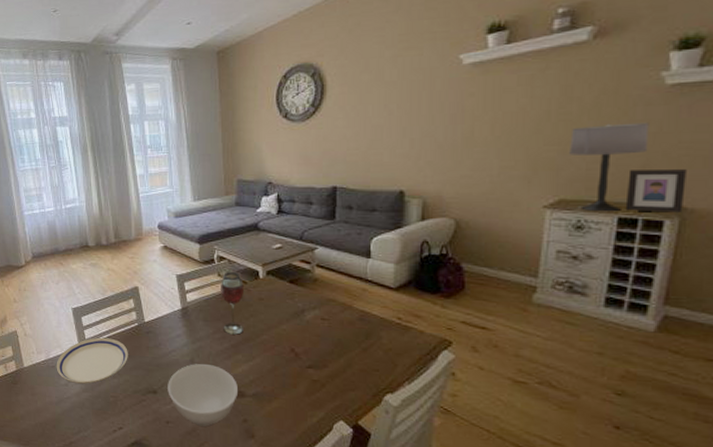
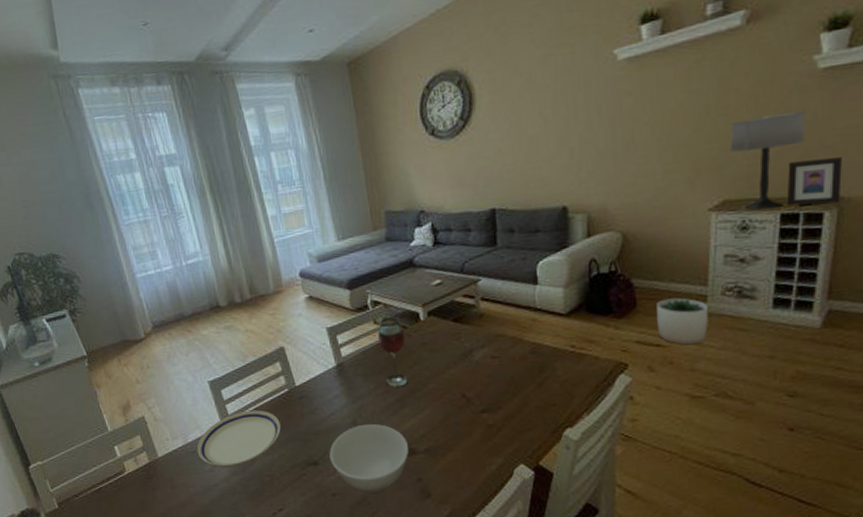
planter: none [484,285,536,332] -> present [657,298,708,345]

